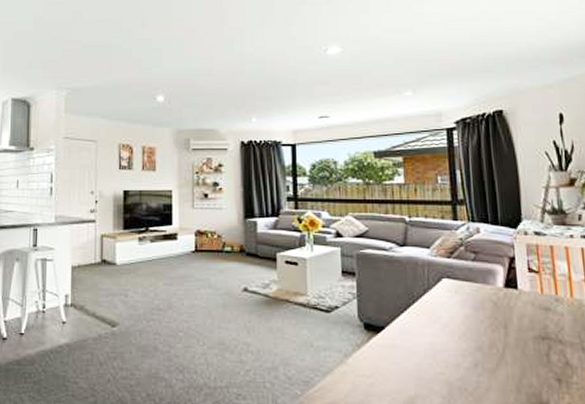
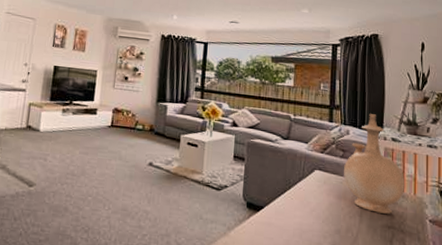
vase: none [478,206,559,323] -> present [344,114,405,214]

